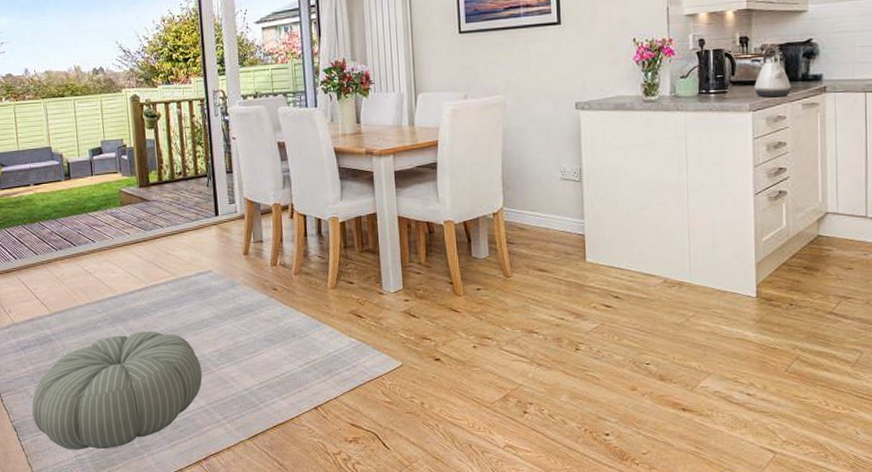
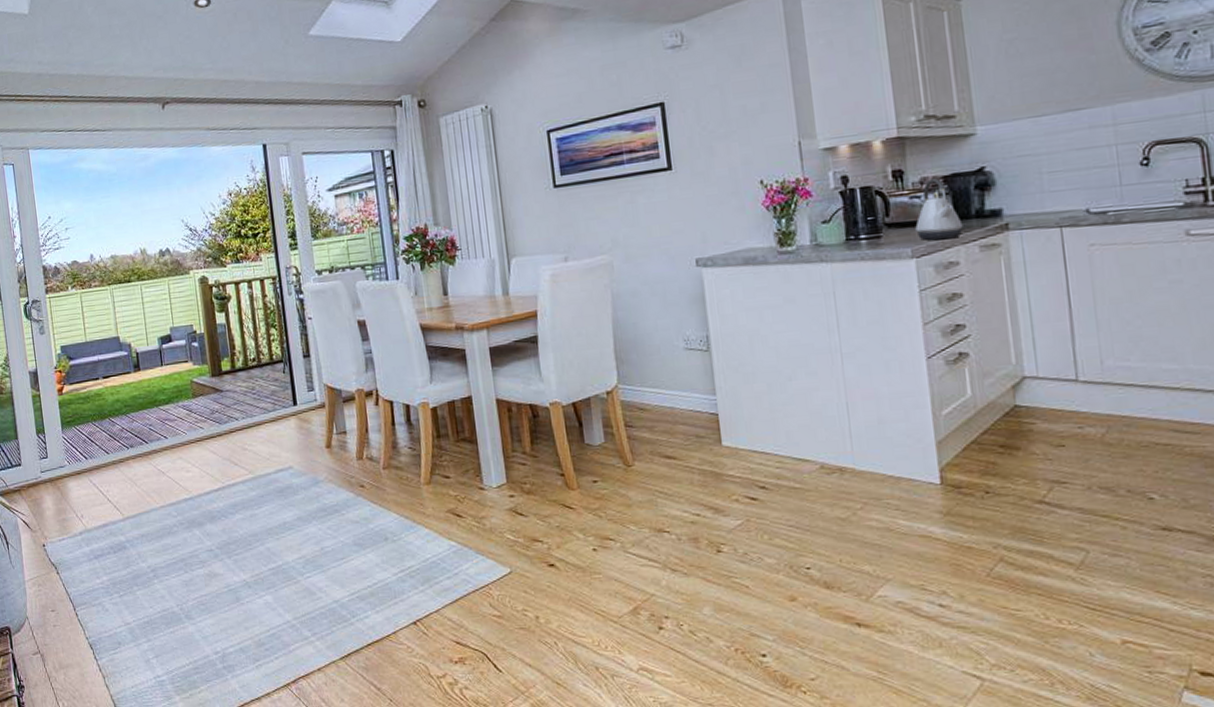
pouf: present [32,331,203,450] -> none [107,536,287,671]

